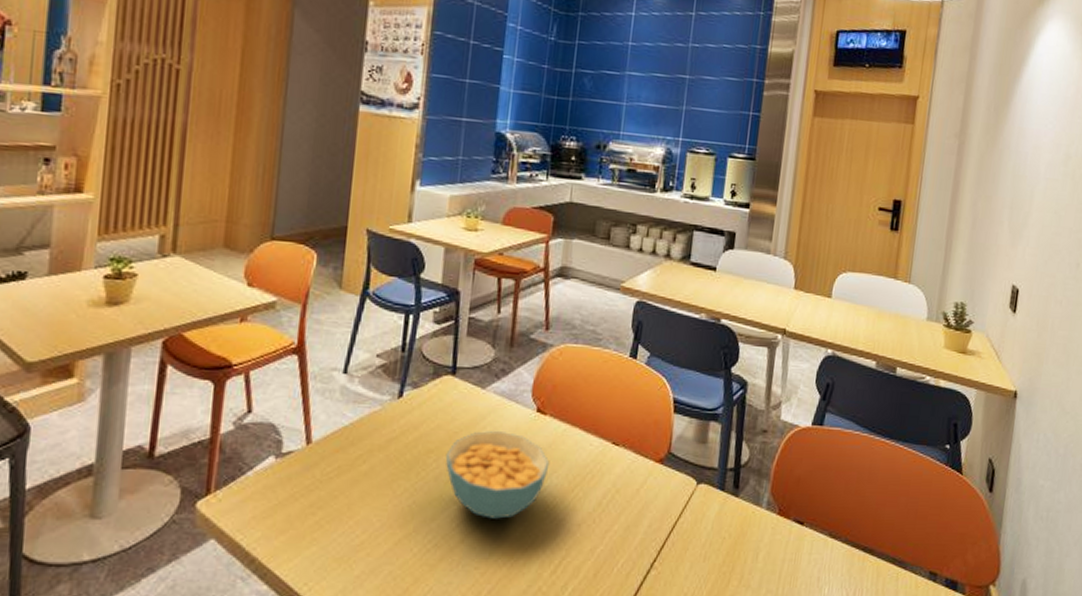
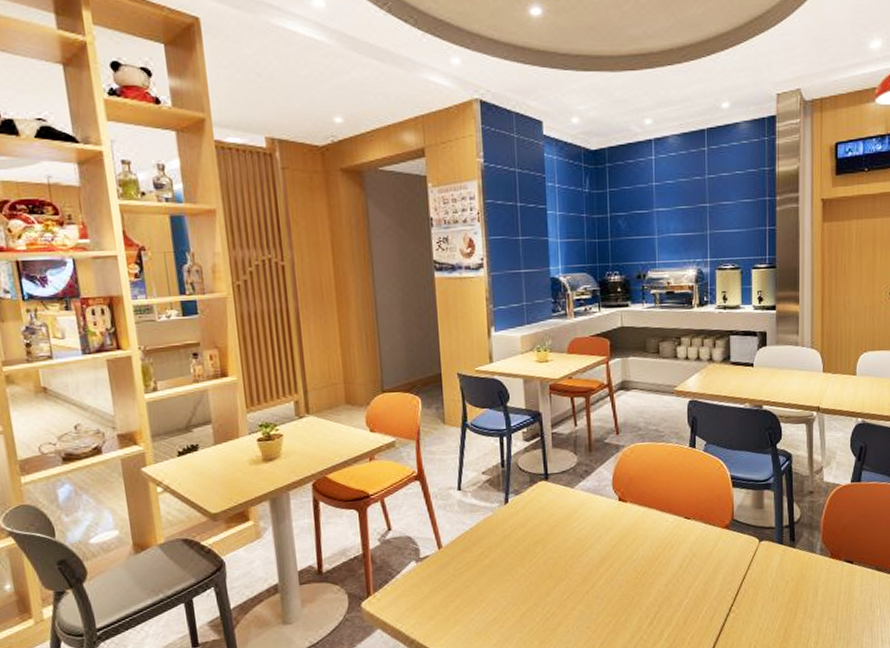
cereal bowl: present [445,431,550,519] -> none [550,520,635,589]

